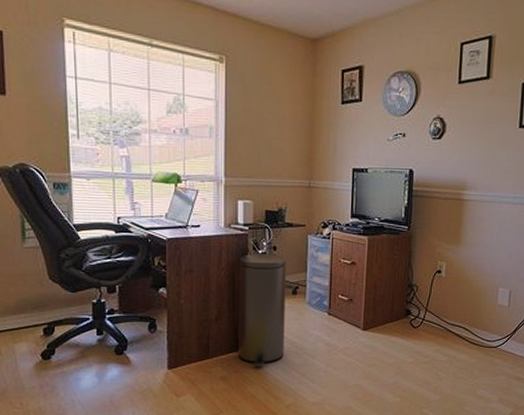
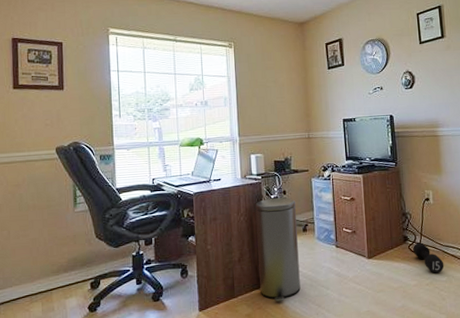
dumbbell: none [414,318,447,352] -> present [413,242,444,274]

